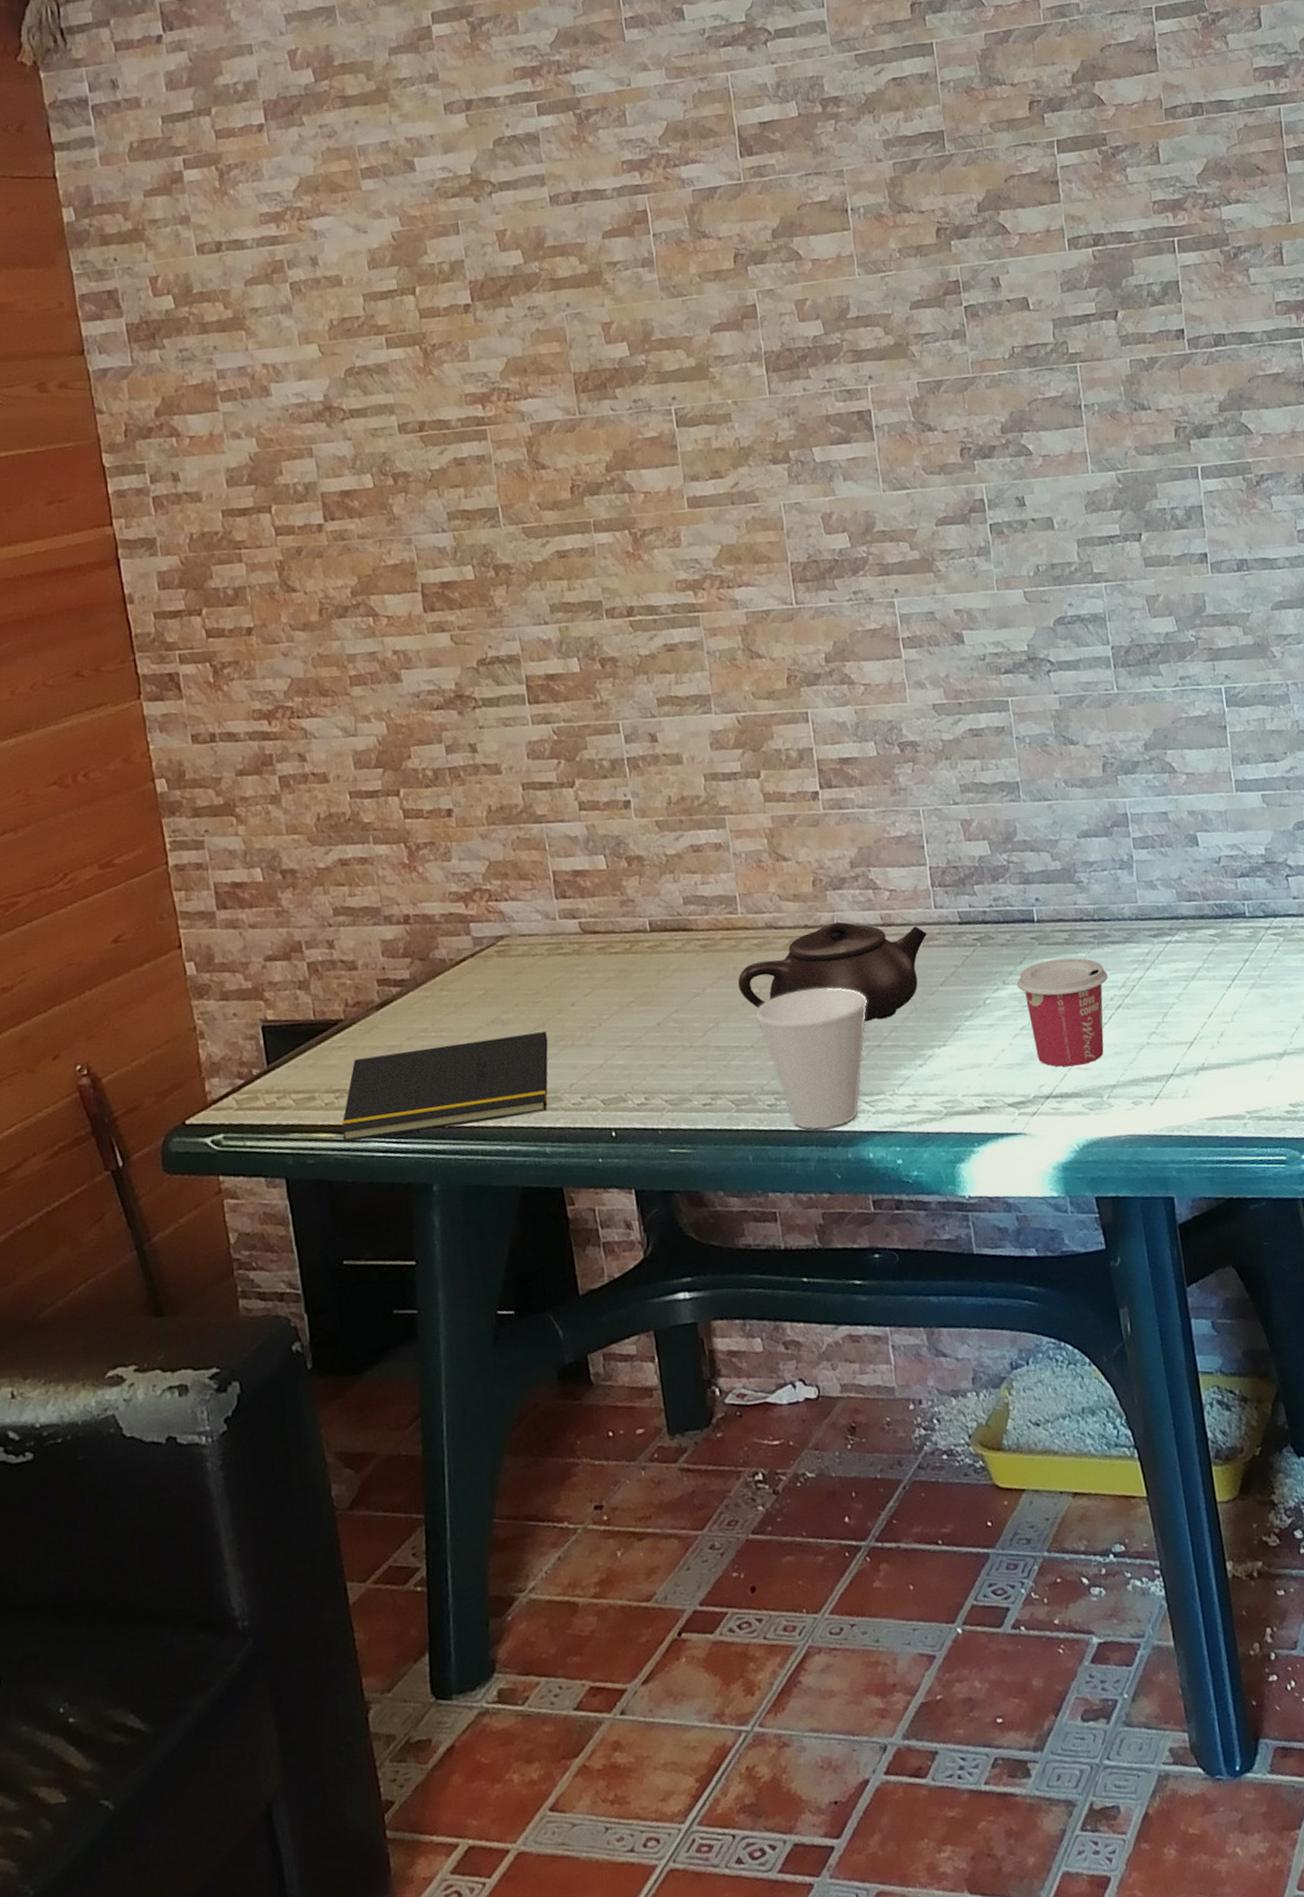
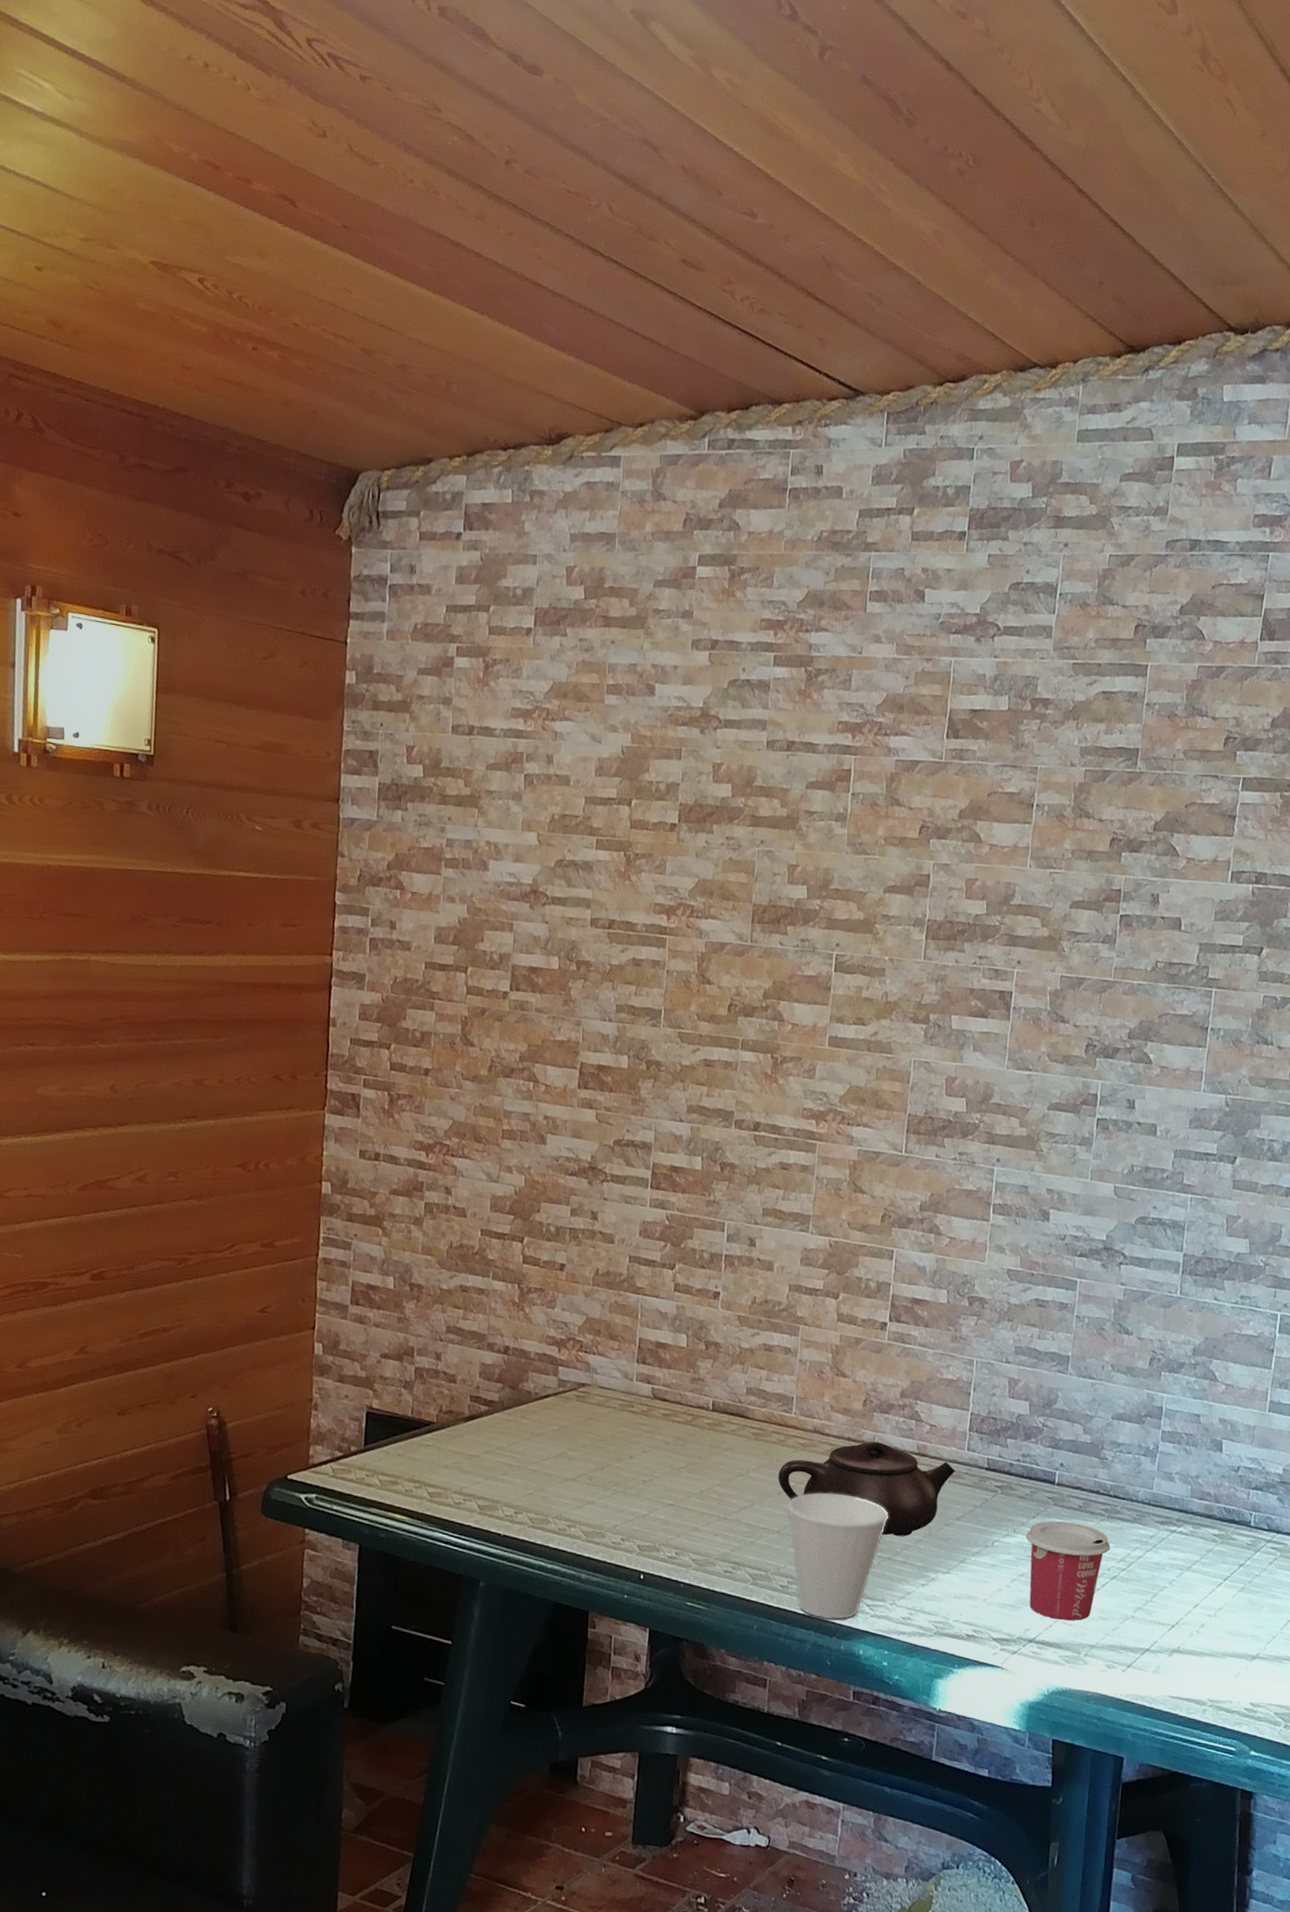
notepad: present [340,1031,548,1142] -> none [413,1459,604,1543]

